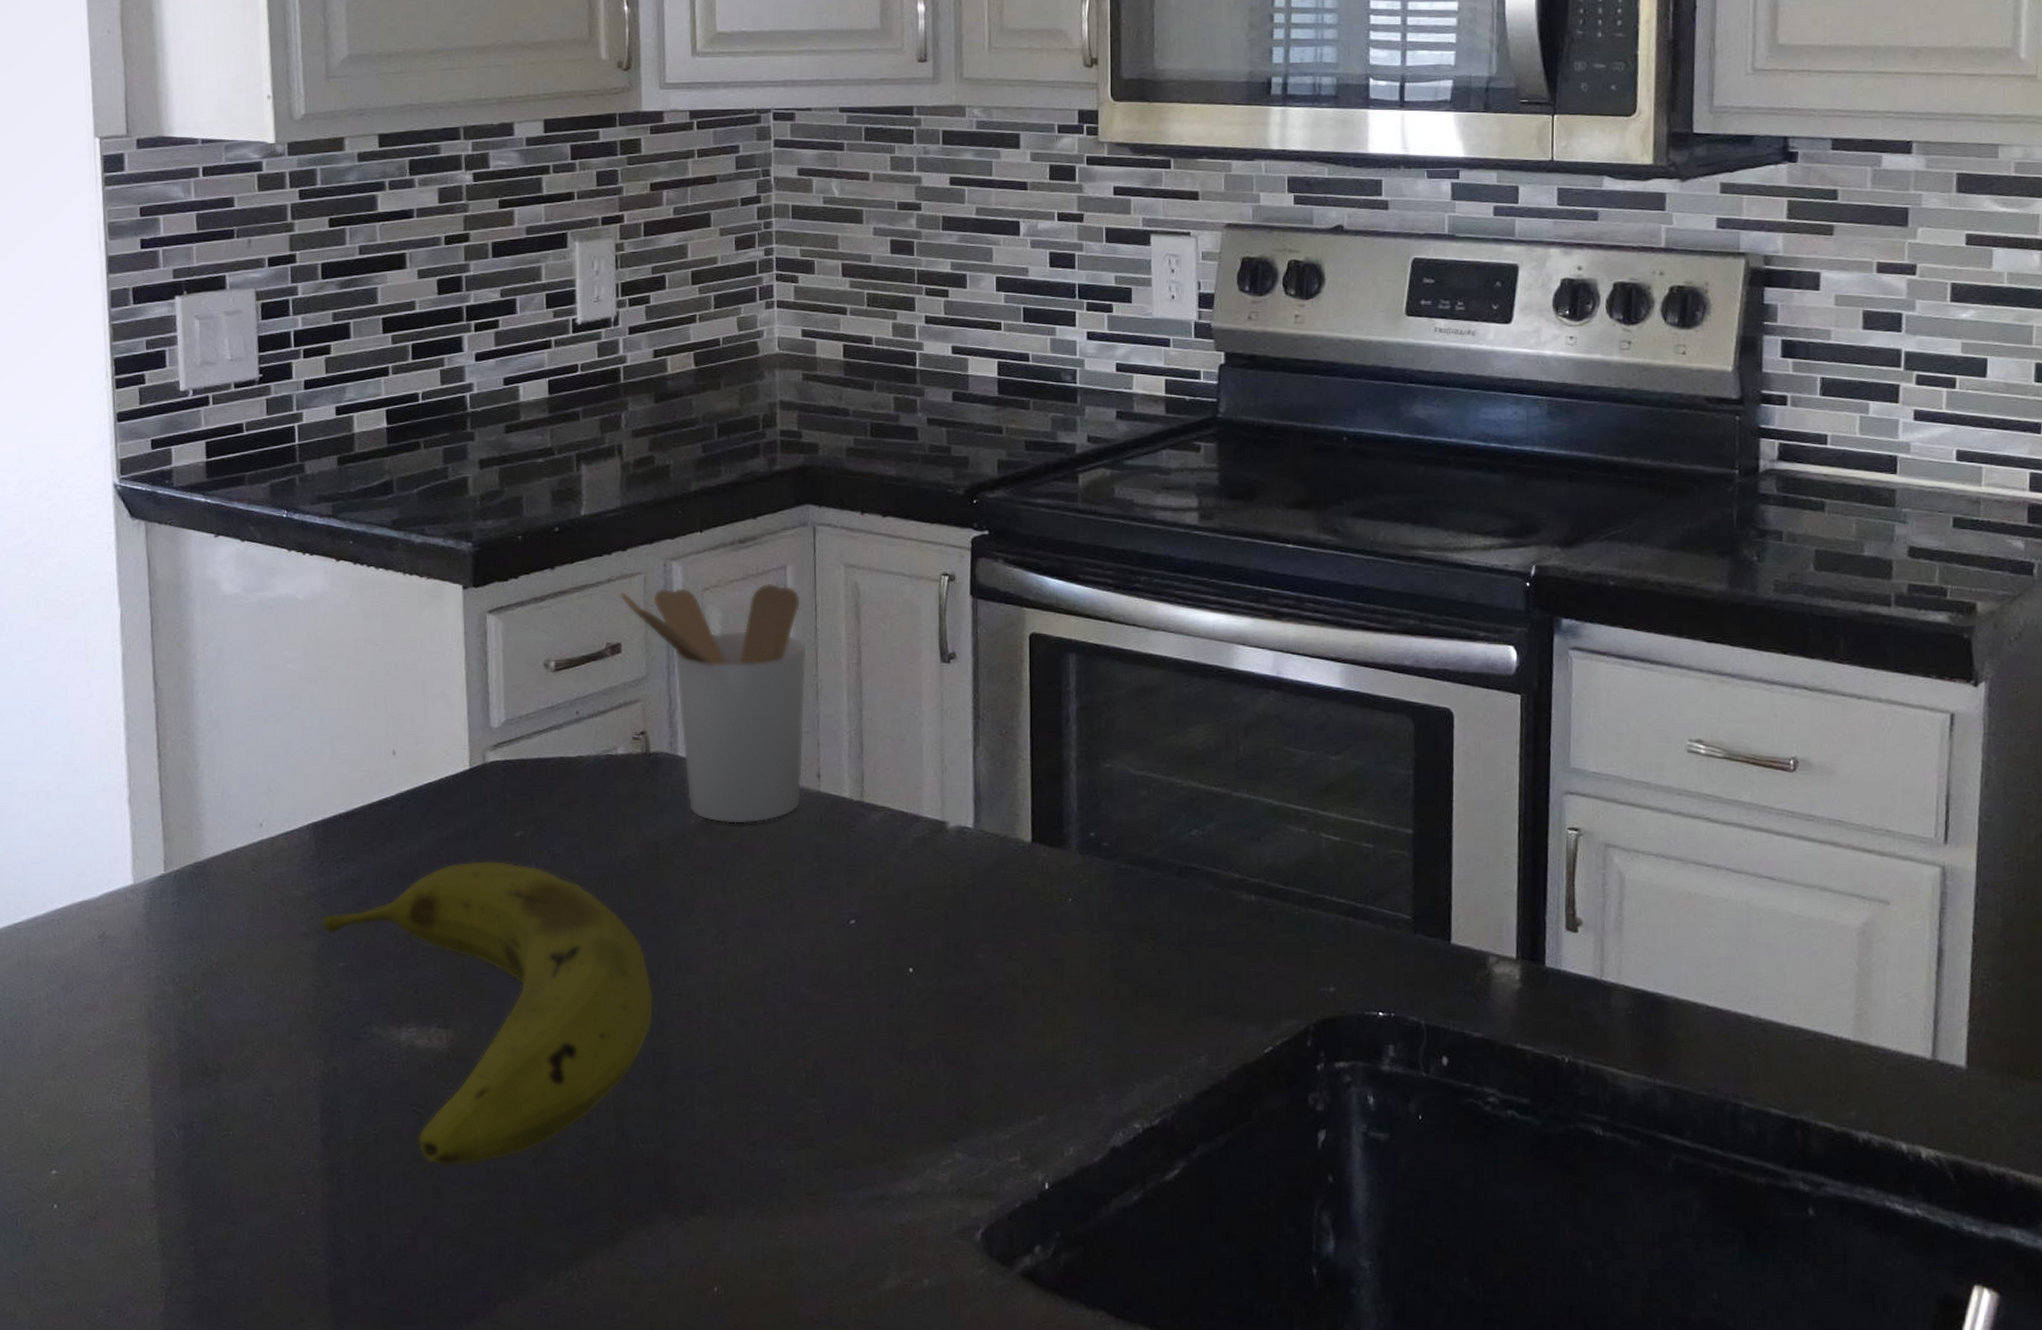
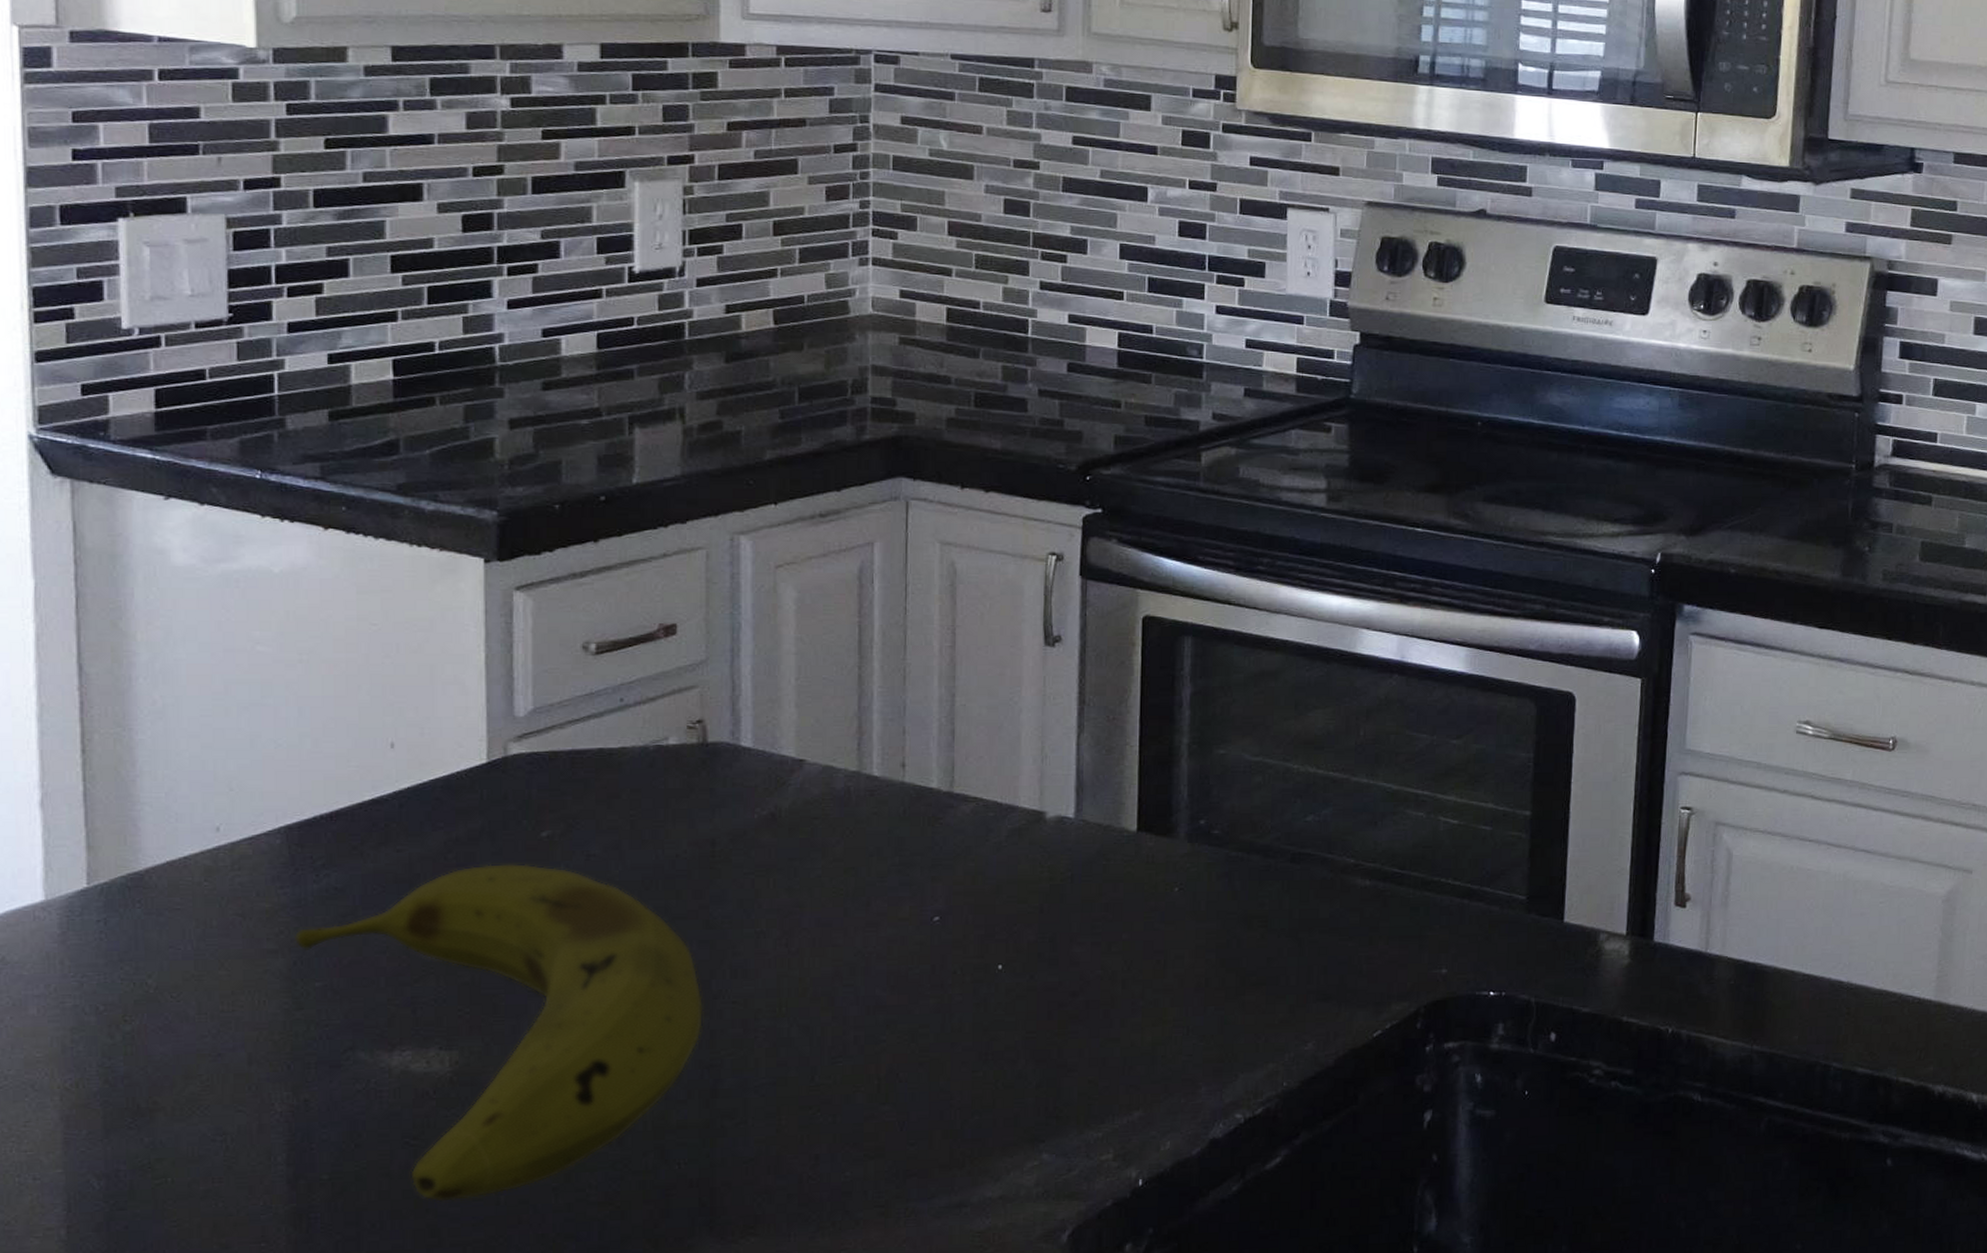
utensil holder: present [618,583,808,824] -> none [675,560,895,818]

